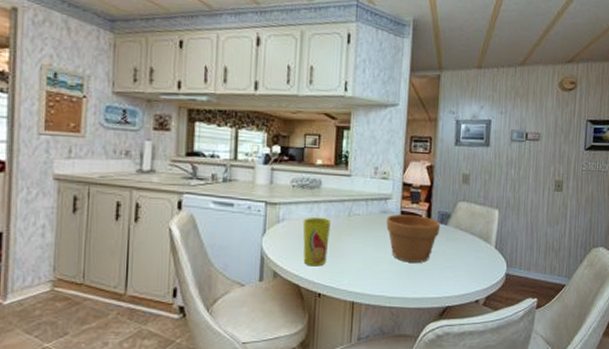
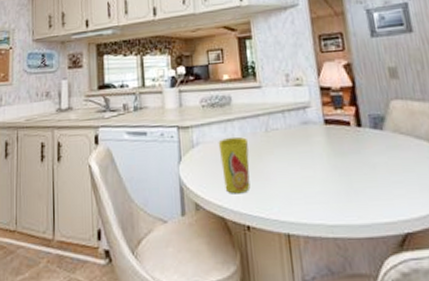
flower pot: present [386,214,441,263] -> none [309,122,376,180]

